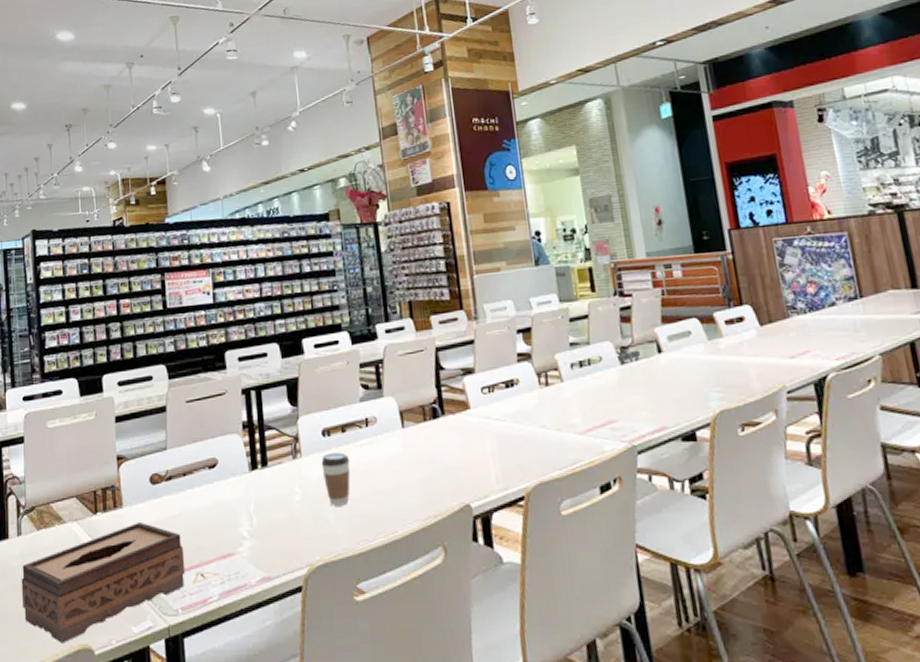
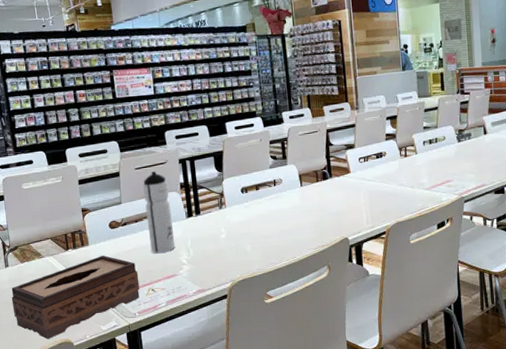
water bottle: none [194,405,234,522] -> present [142,171,176,254]
coffee cup: present [321,452,351,506] -> none [240,204,262,241]

